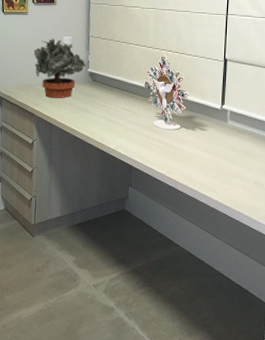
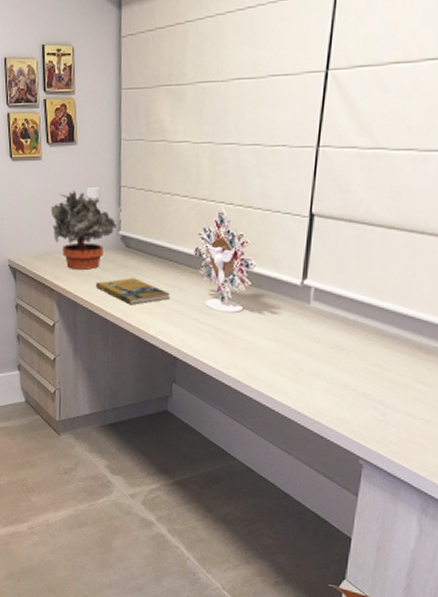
booklet: none [68,104,126,126] -> present [95,278,170,305]

